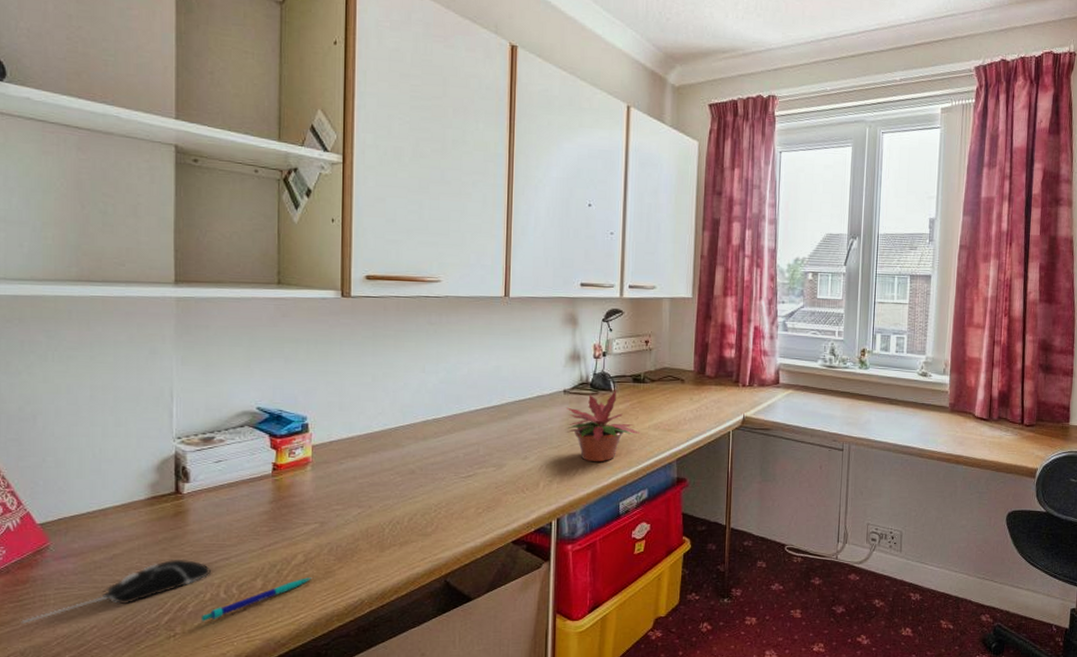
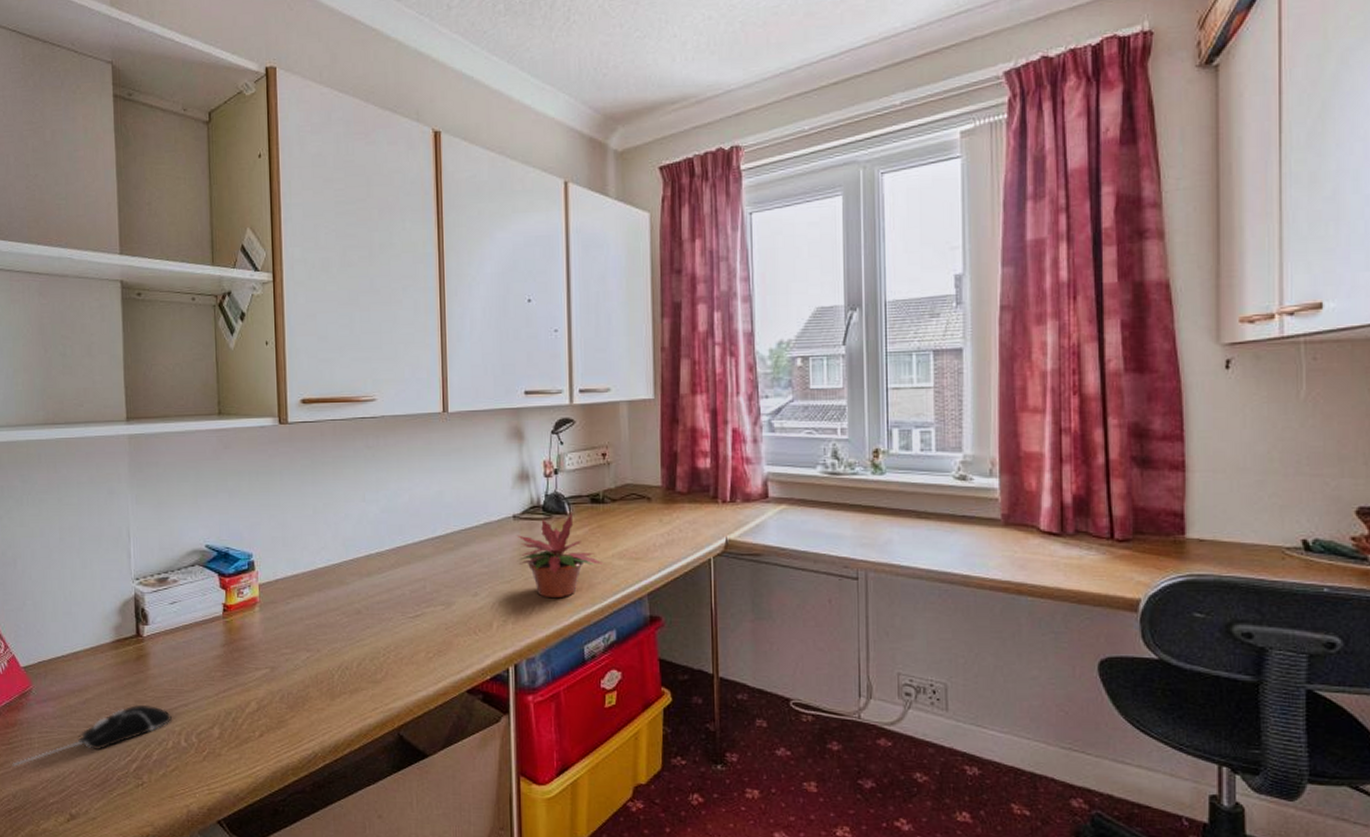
pen: present [200,577,312,622] -> none [164,727,266,771]

